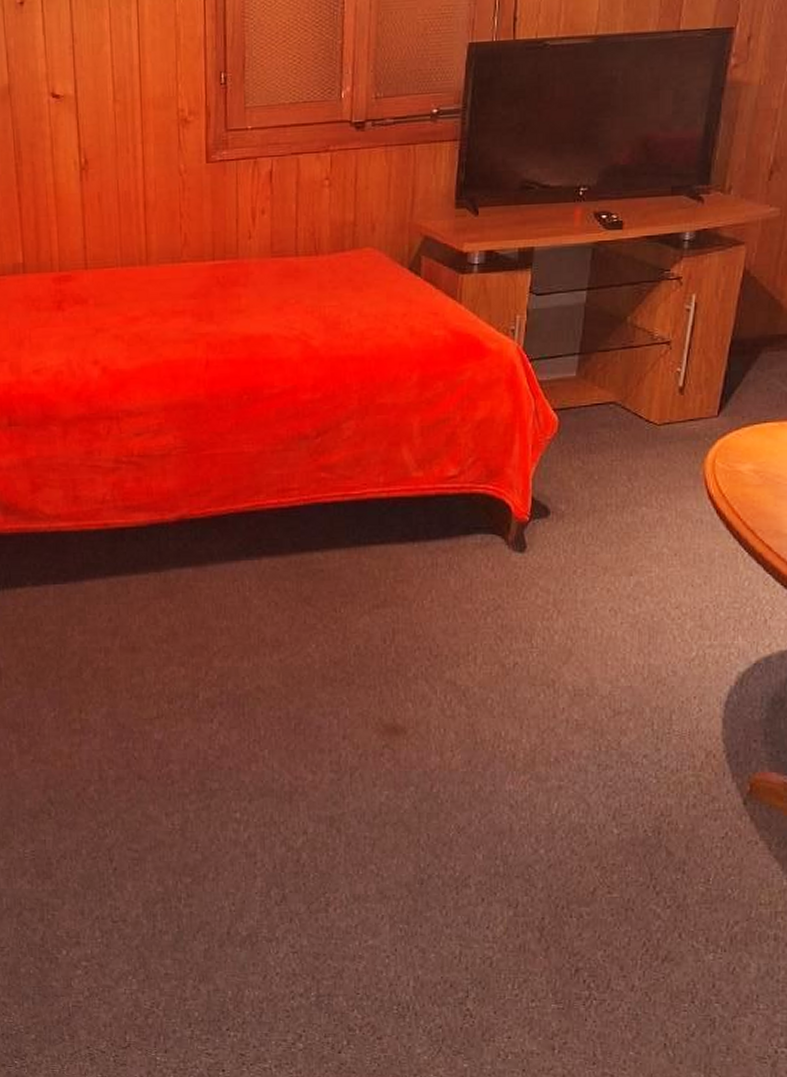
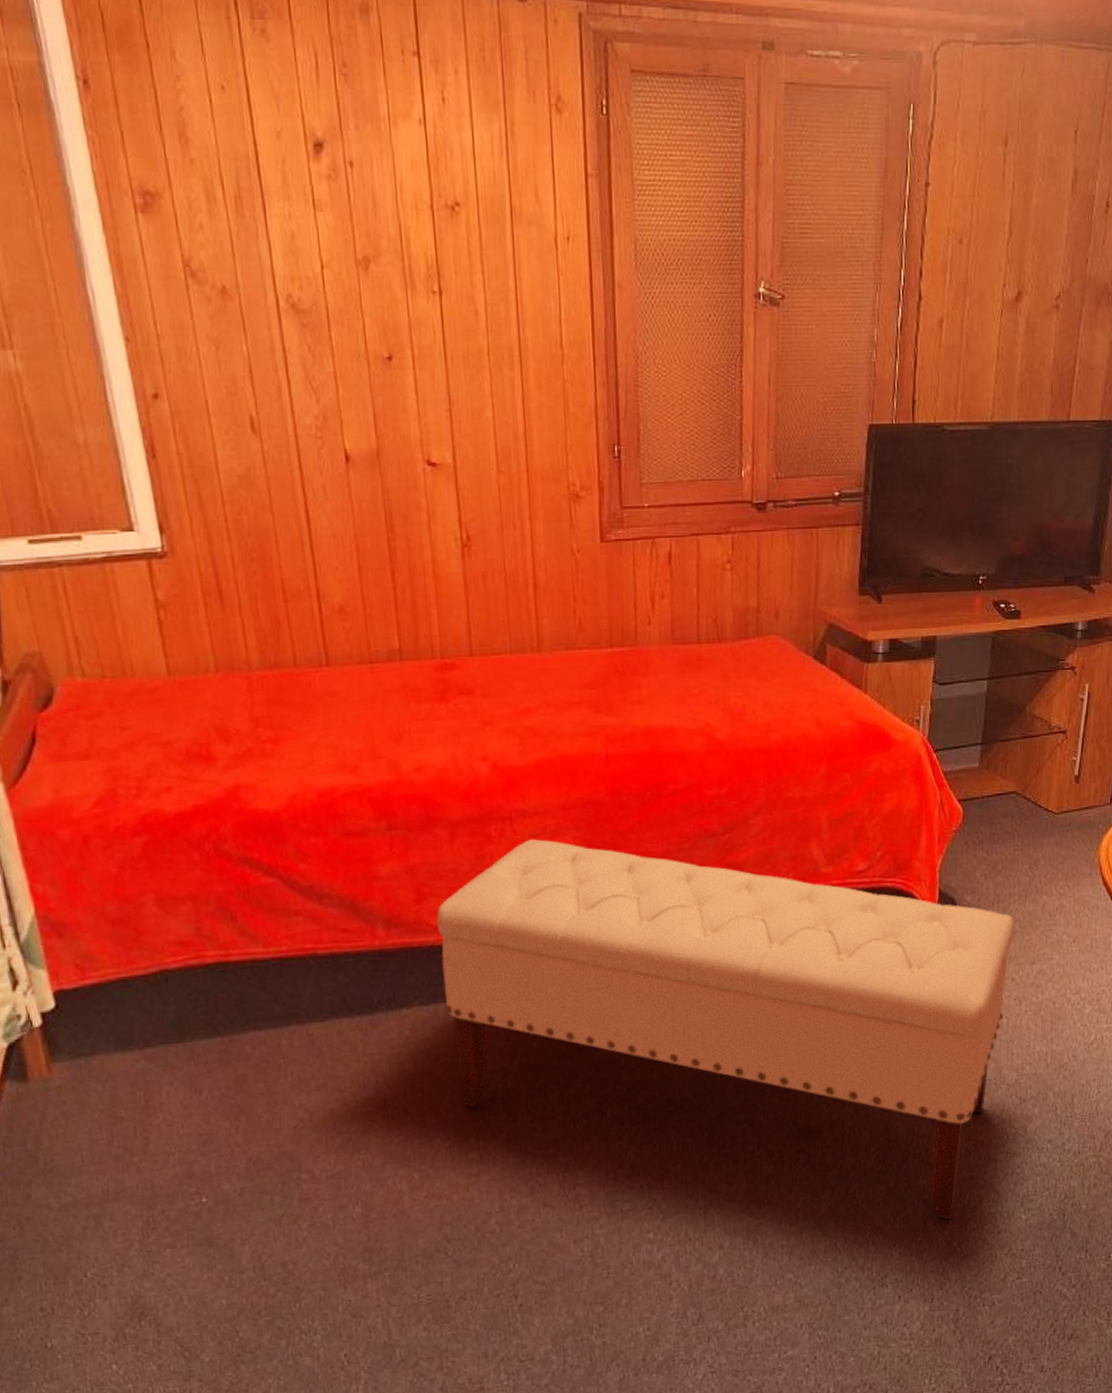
bench: none [49,438,611,828] -> present [437,839,1014,1221]

